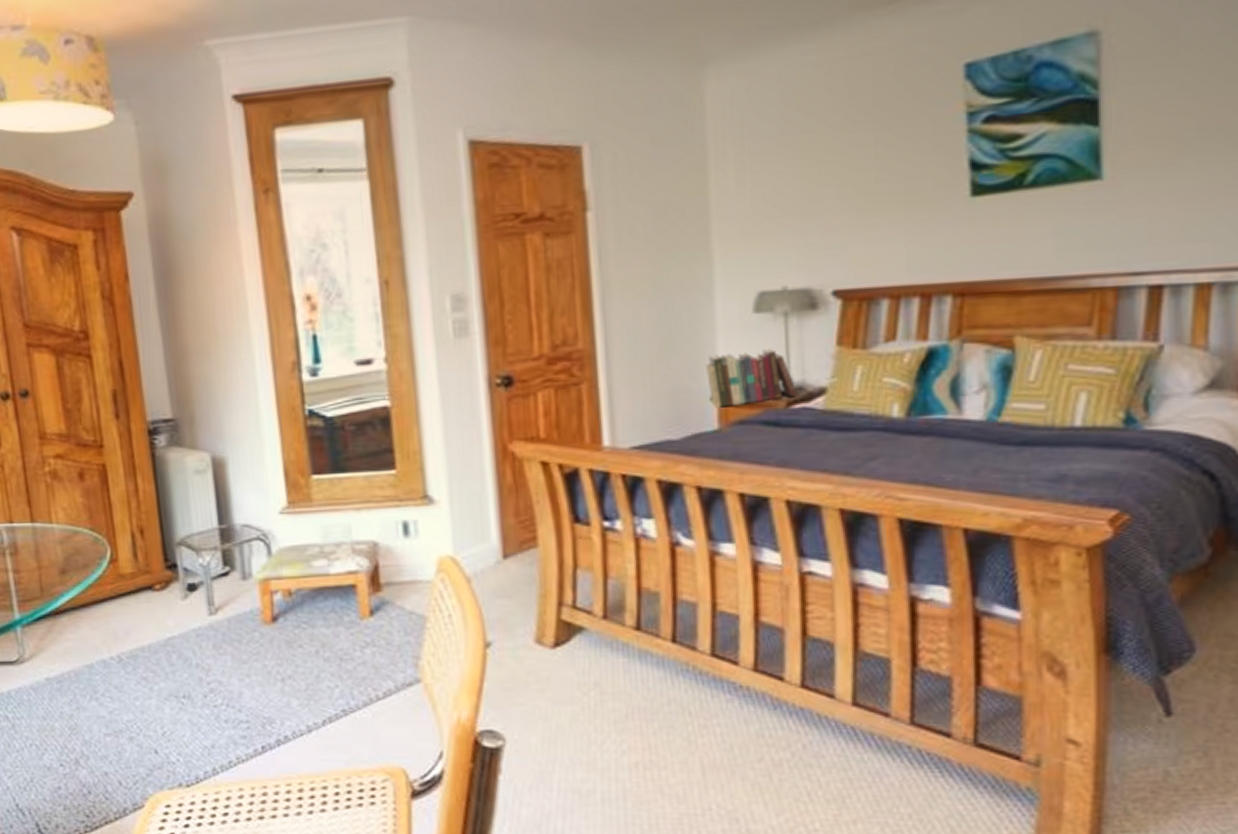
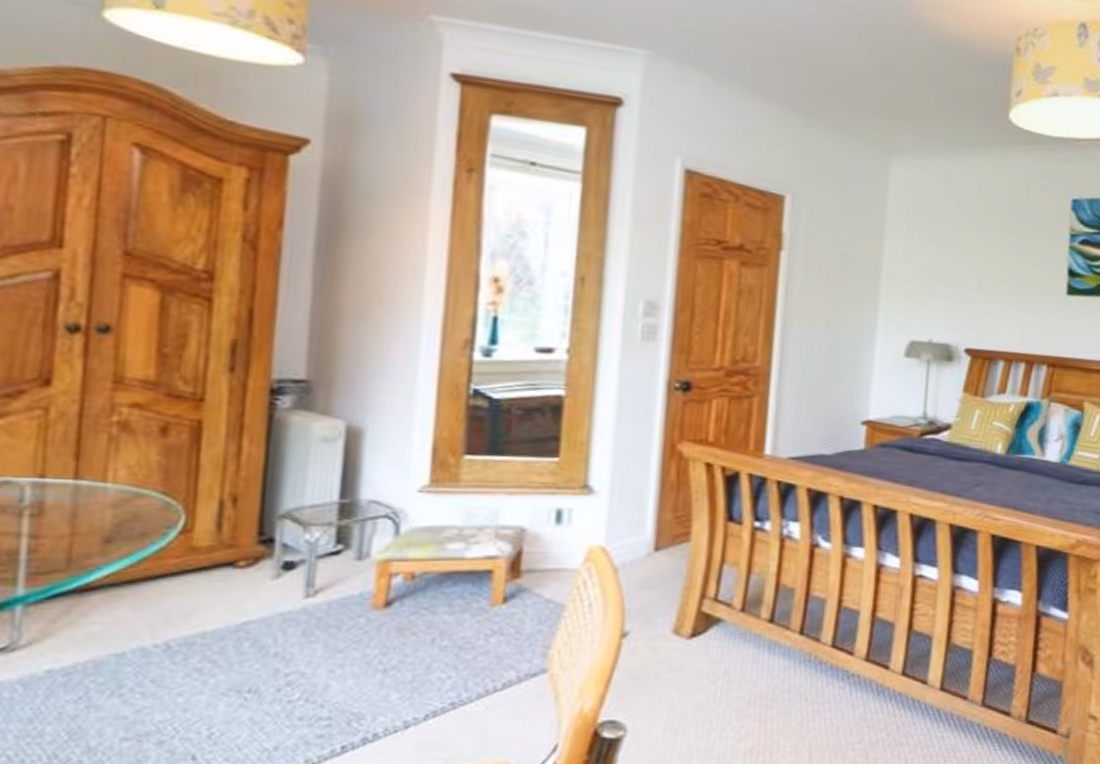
books: present [706,349,798,408] -> none [861,386,930,432]

